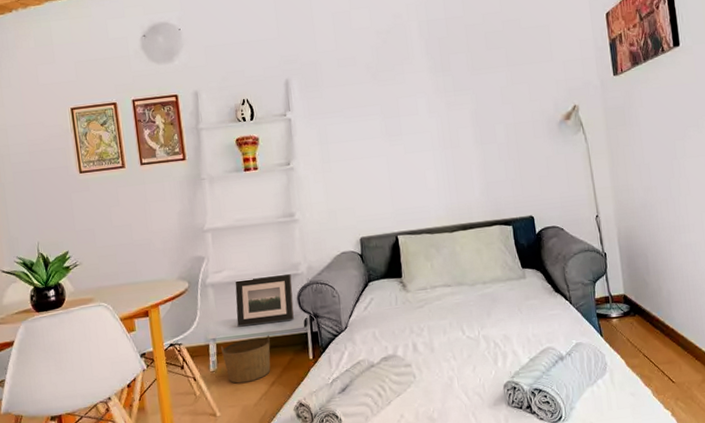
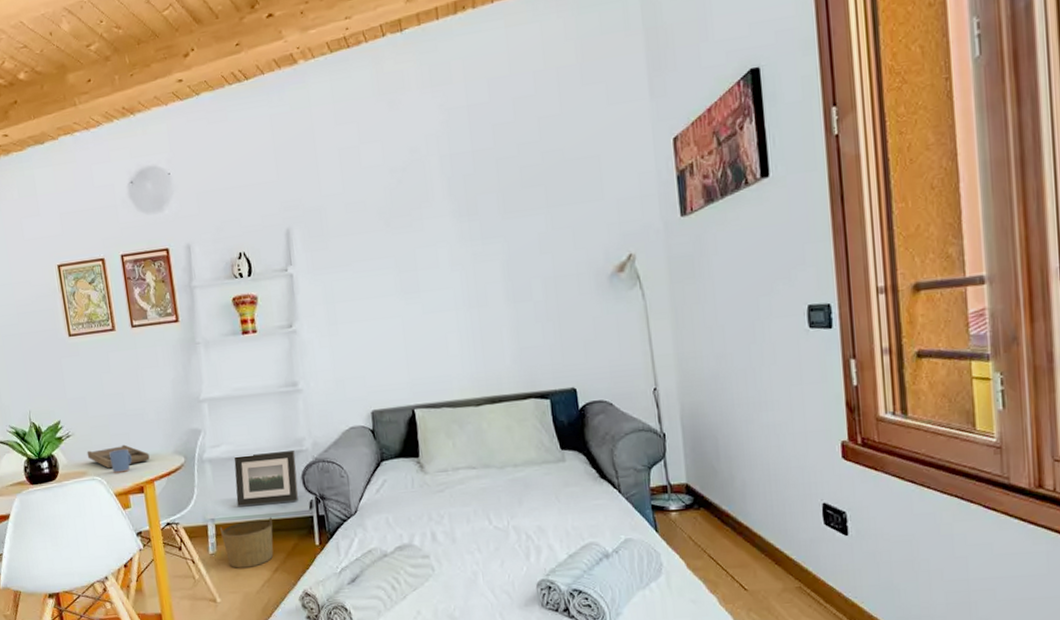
tray: none [94,272,155,295] -> present [87,444,150,469]
mug: none [116,276,138,299] -> present [109,449,132,473]

